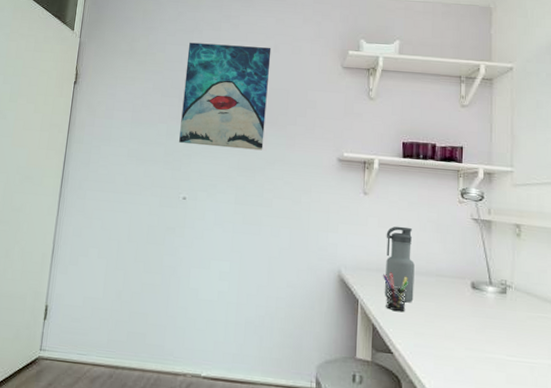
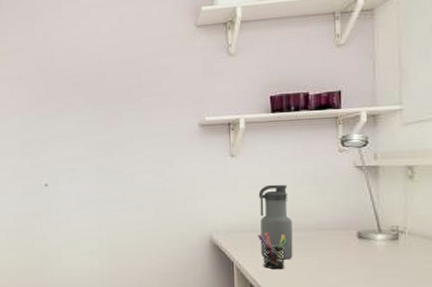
wall art: present [179,42,272,151] -> none [30,19,119,133]

